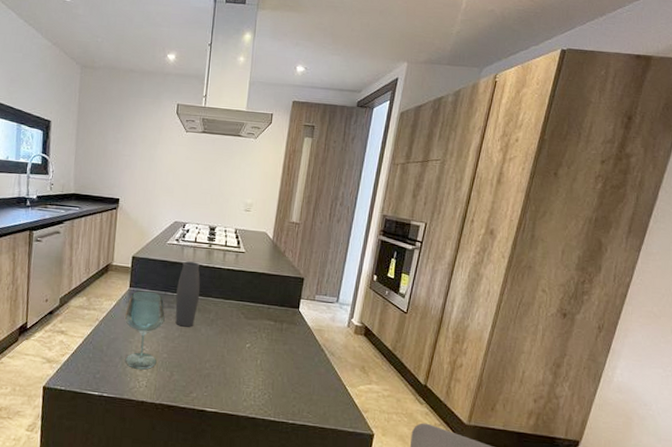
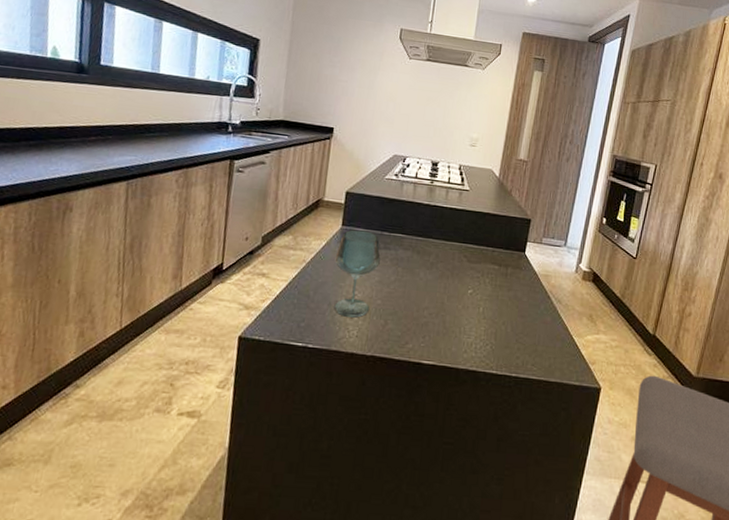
vase: present [175,261,201,327] -> none [391,198,421,271]

